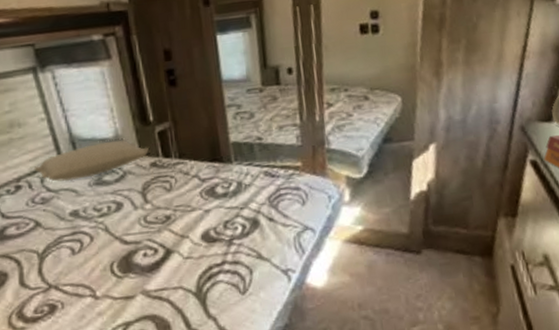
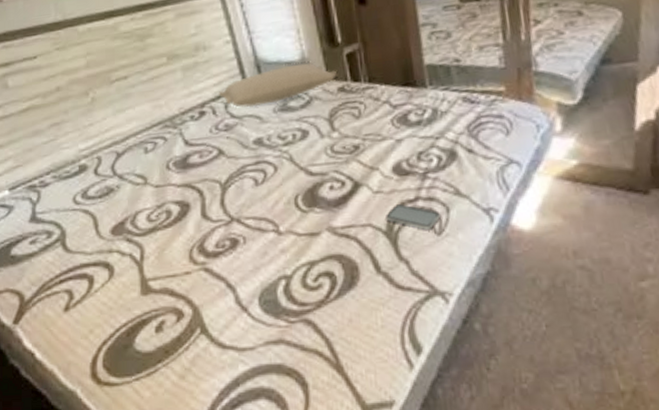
smartphone: none [195,268,244,290] -> present [386,204,440,230]

